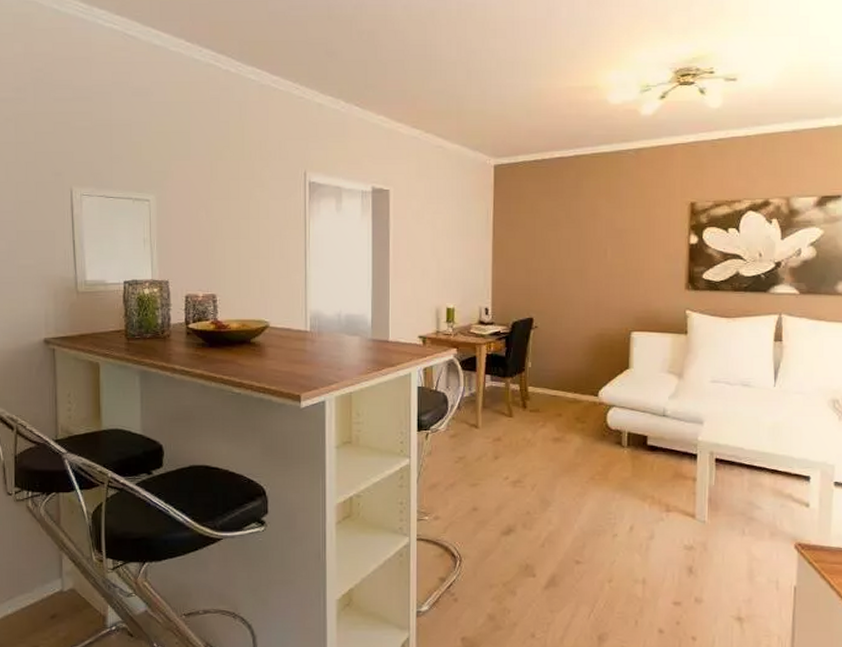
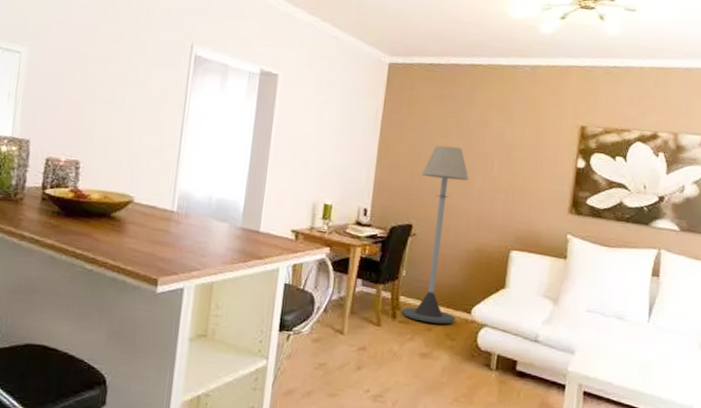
floor lamp: none [531,239,584,409] -> present [401,145,469,325]

